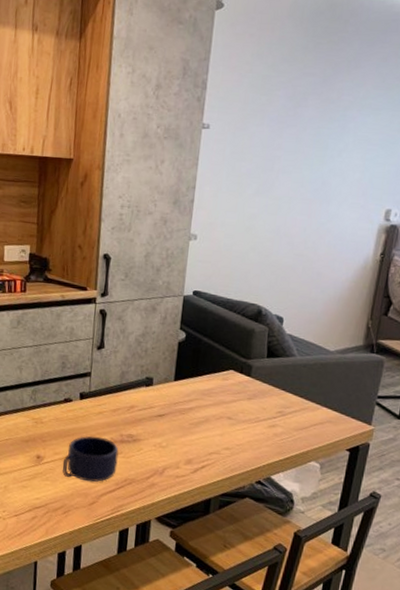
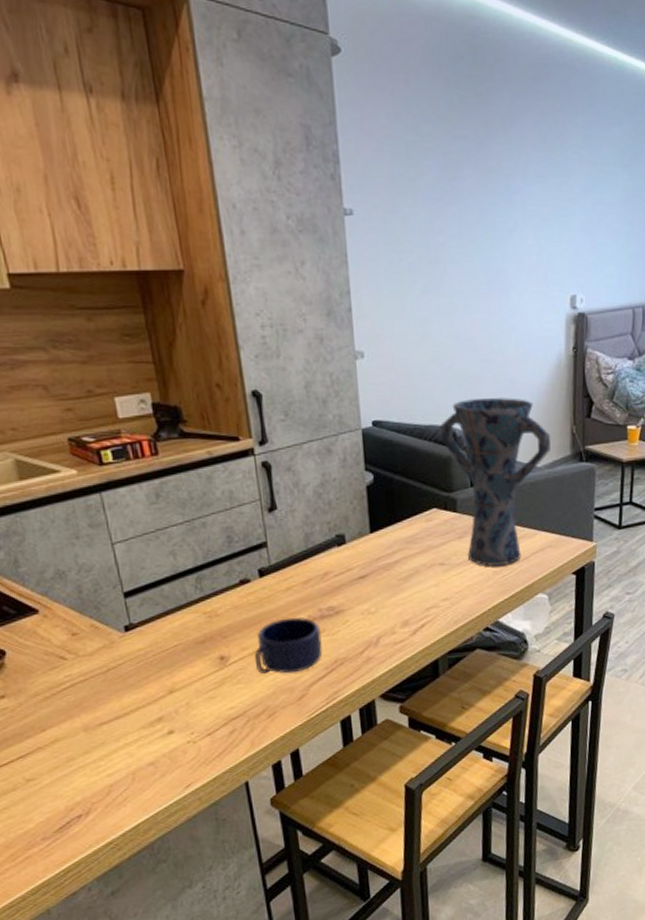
vase: none [248,284,347,430] -> present [439,396,551,567]

